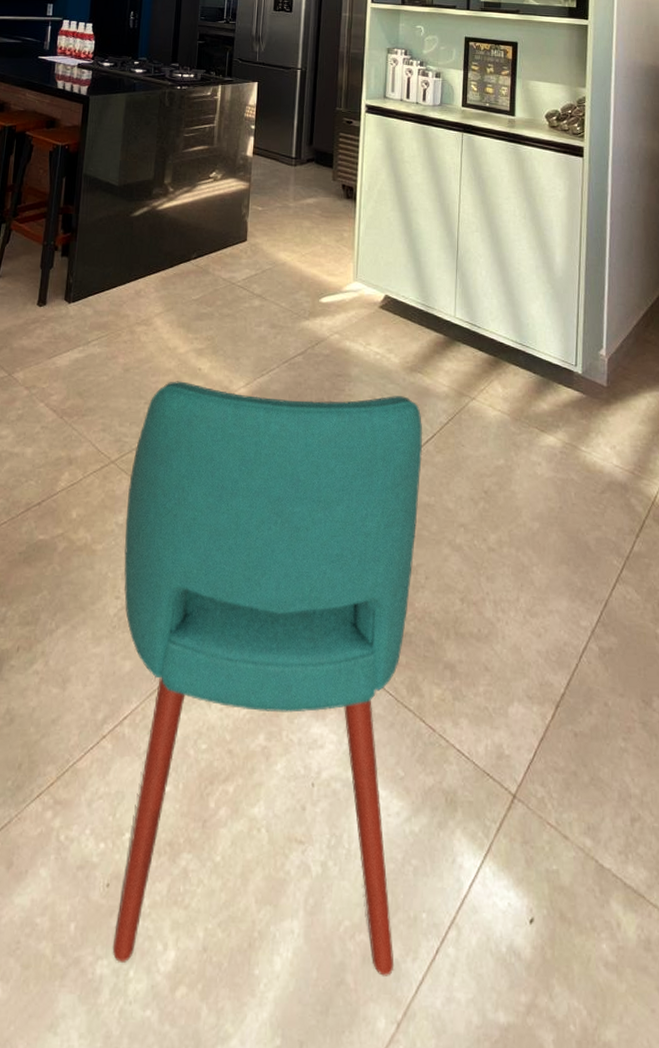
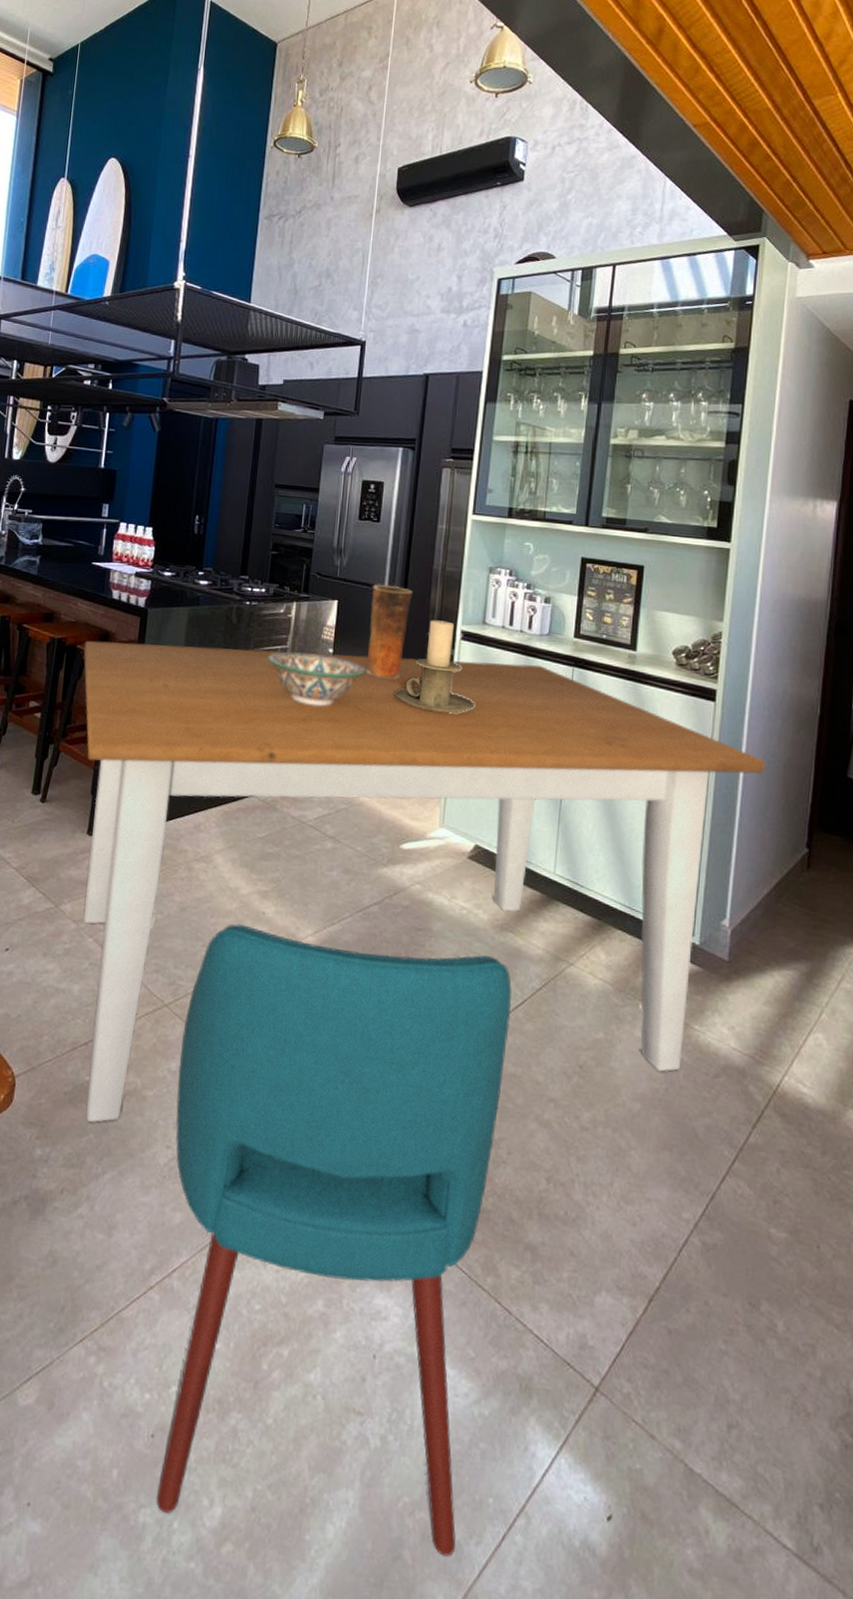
table: none [32,127,628,580] -> present [83,640,765,1123]
decorative bowl: none [197,129,284,178] -> present [268,652,366,707]
vase: none [284,66,324,150] -> present [366,584,414,679]
candle holder: none [310,96,380,179] -> present [394,620,475,714]

